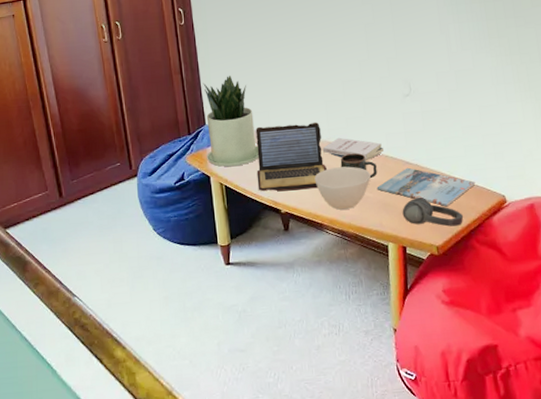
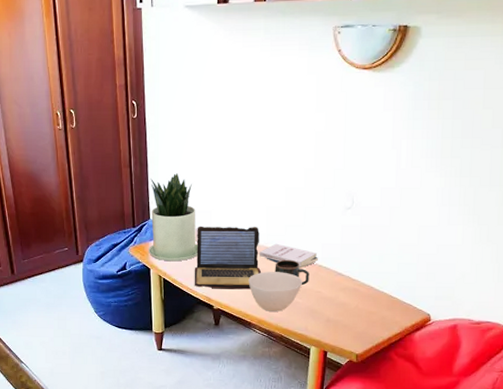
magazine: present [376,167,476,207] -> none [306,278,403,319]
headphones: present [402,197,464,227] -> none [328,307,387,338]

